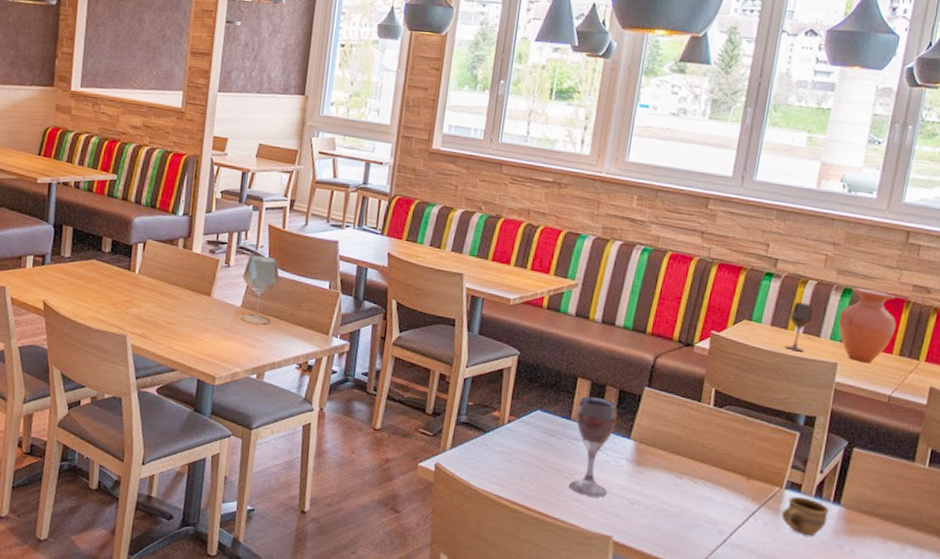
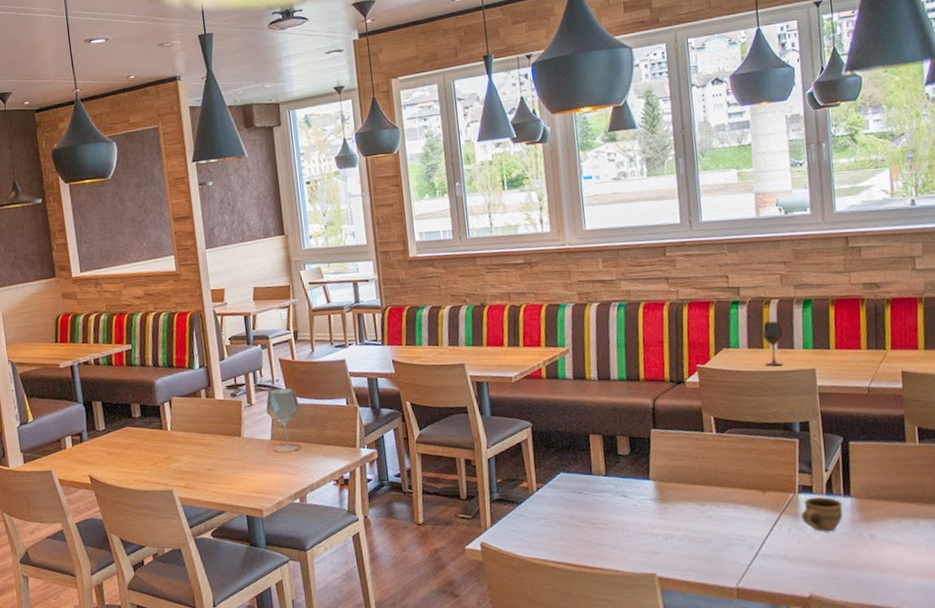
cup: present [568,396,618,497] -> none [595,448,642,541]
vase: present [838,287,897,364] -> none [805,295,858,363]

